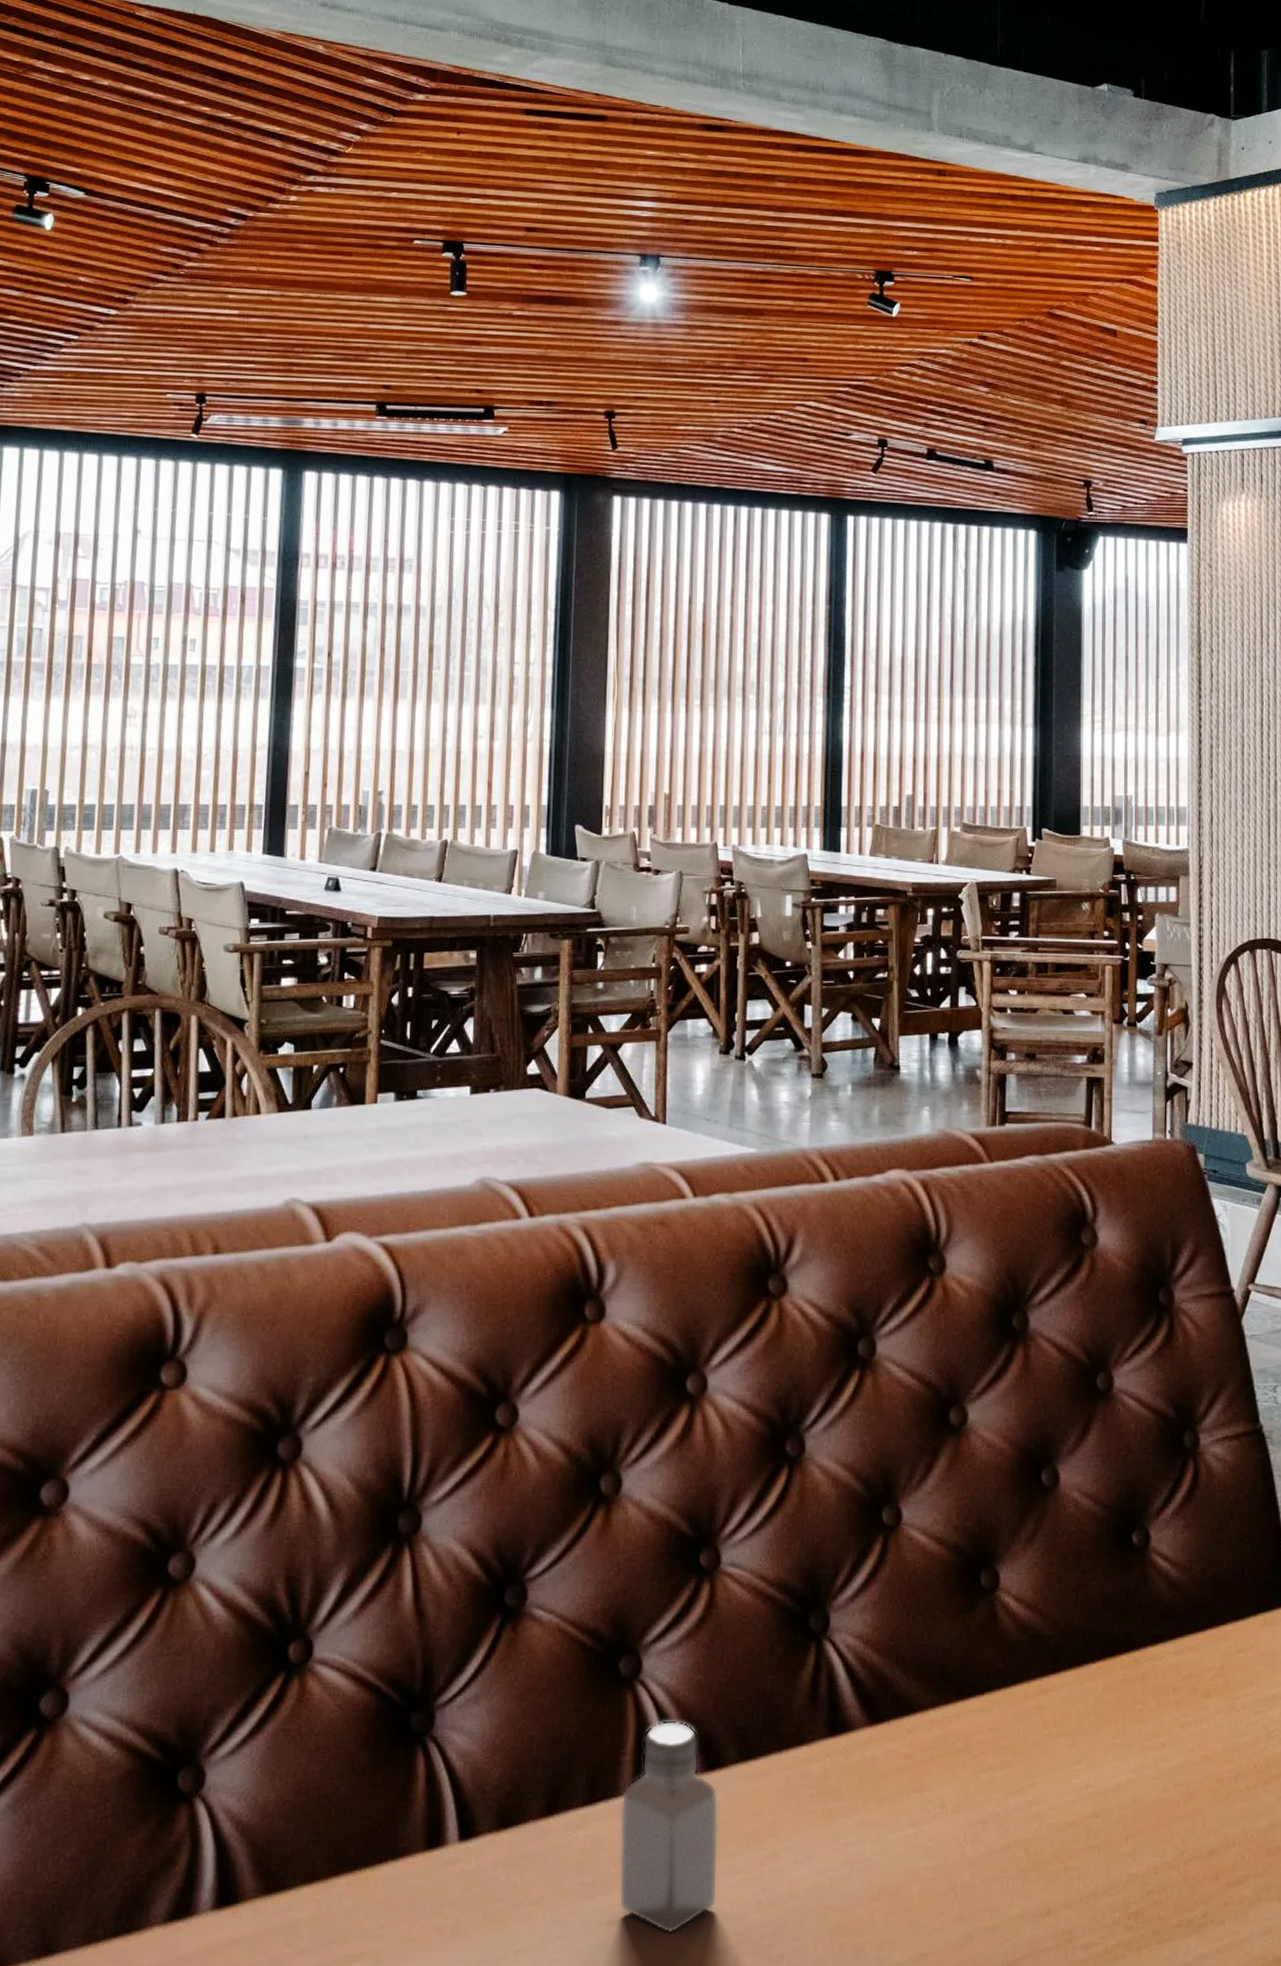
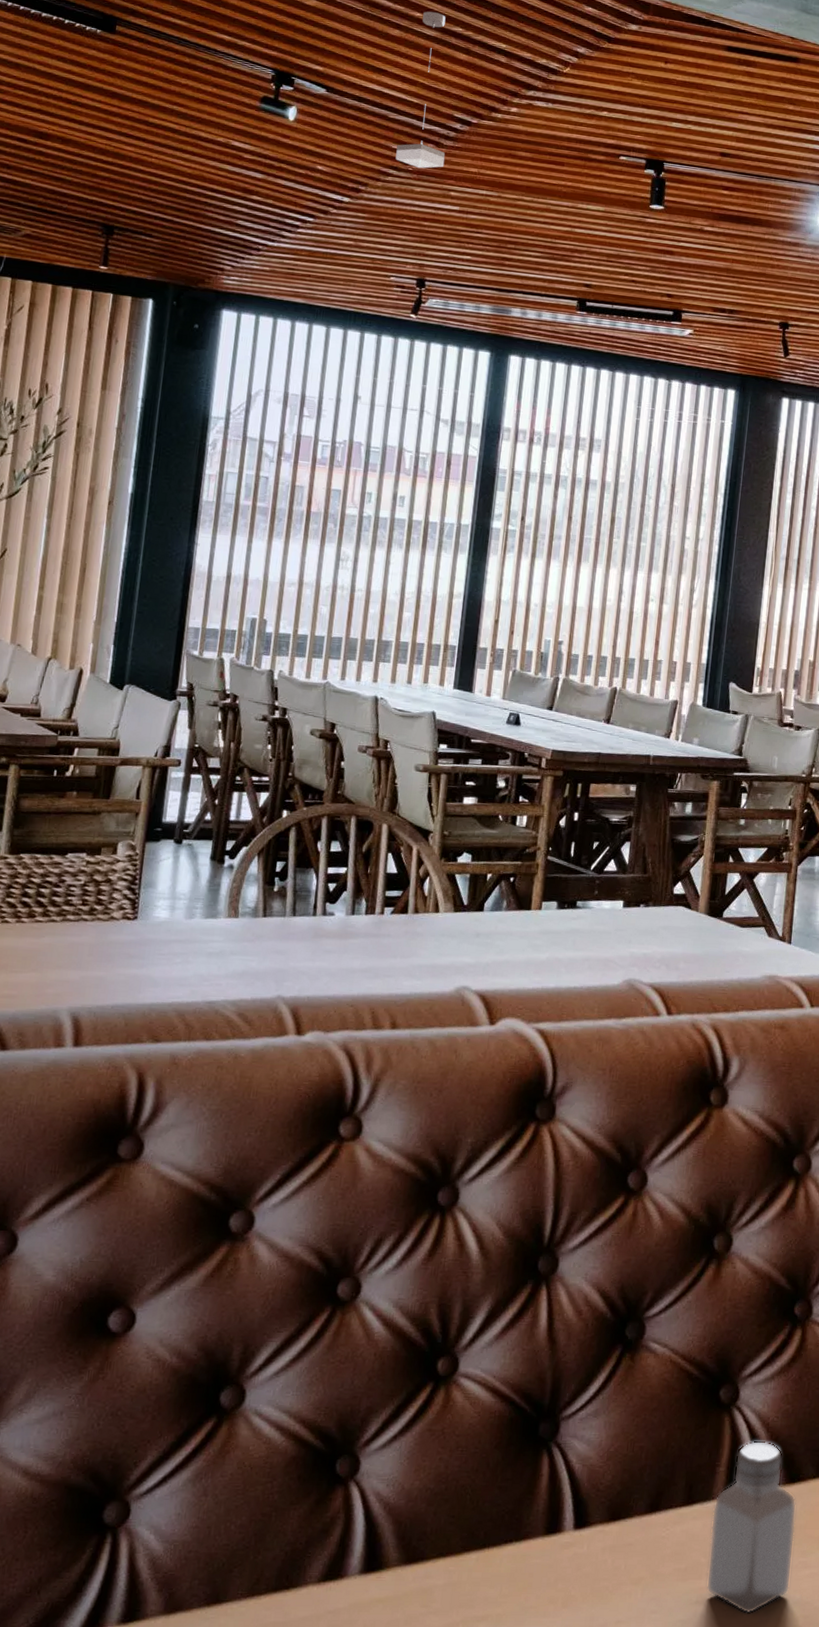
pendant lamp: none [165,98,220,272] -> present [395,11,446,169]

